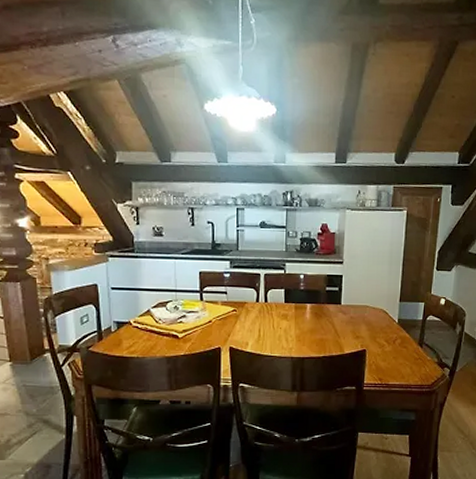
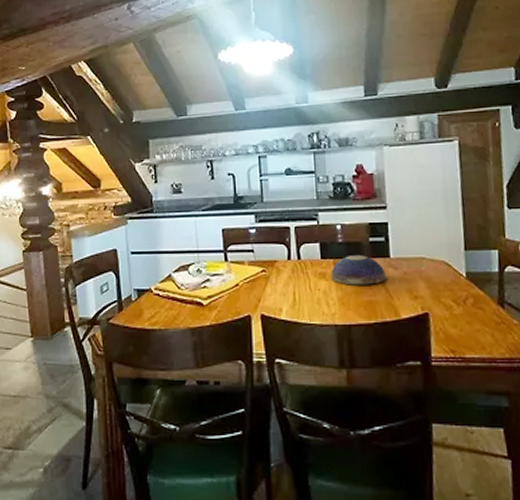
decorative bowl: none [291,301,336,326] -> present [330,255,386,285]

